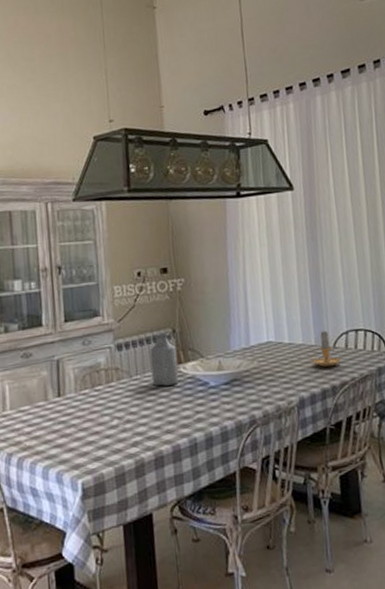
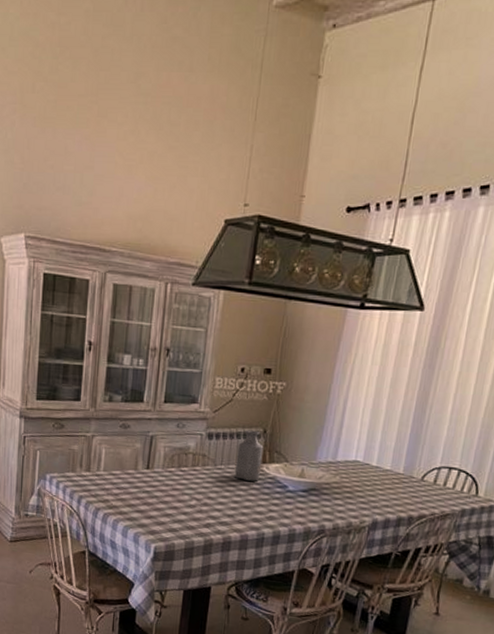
candle: present [310,329,342,367] -> none [394,460,426,498]

